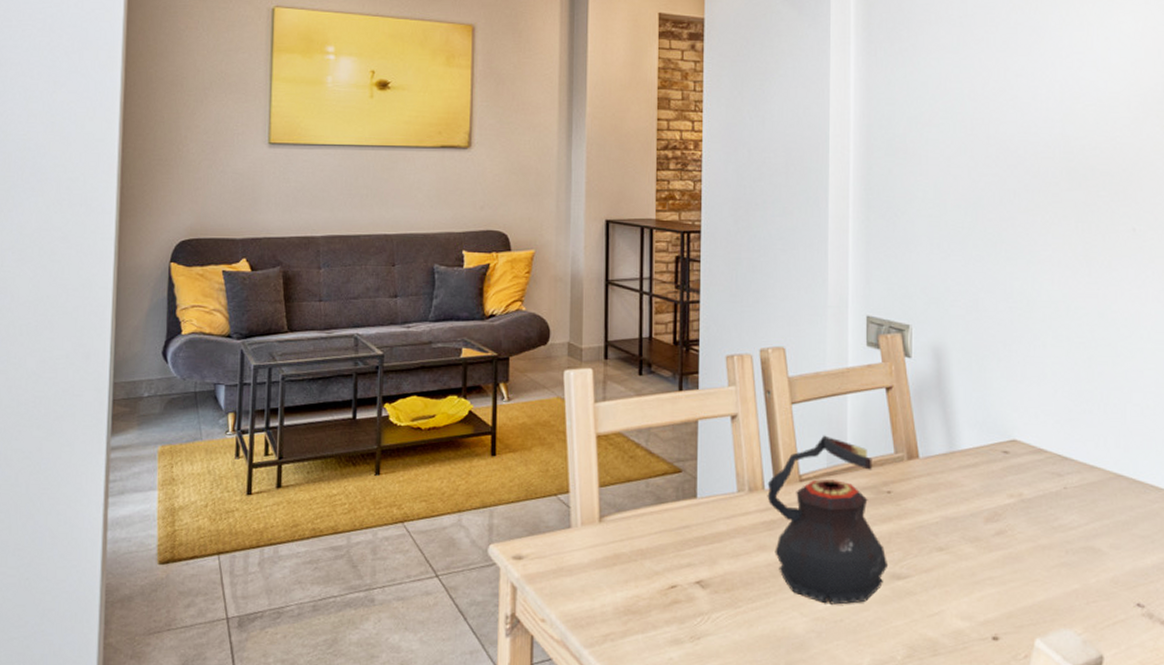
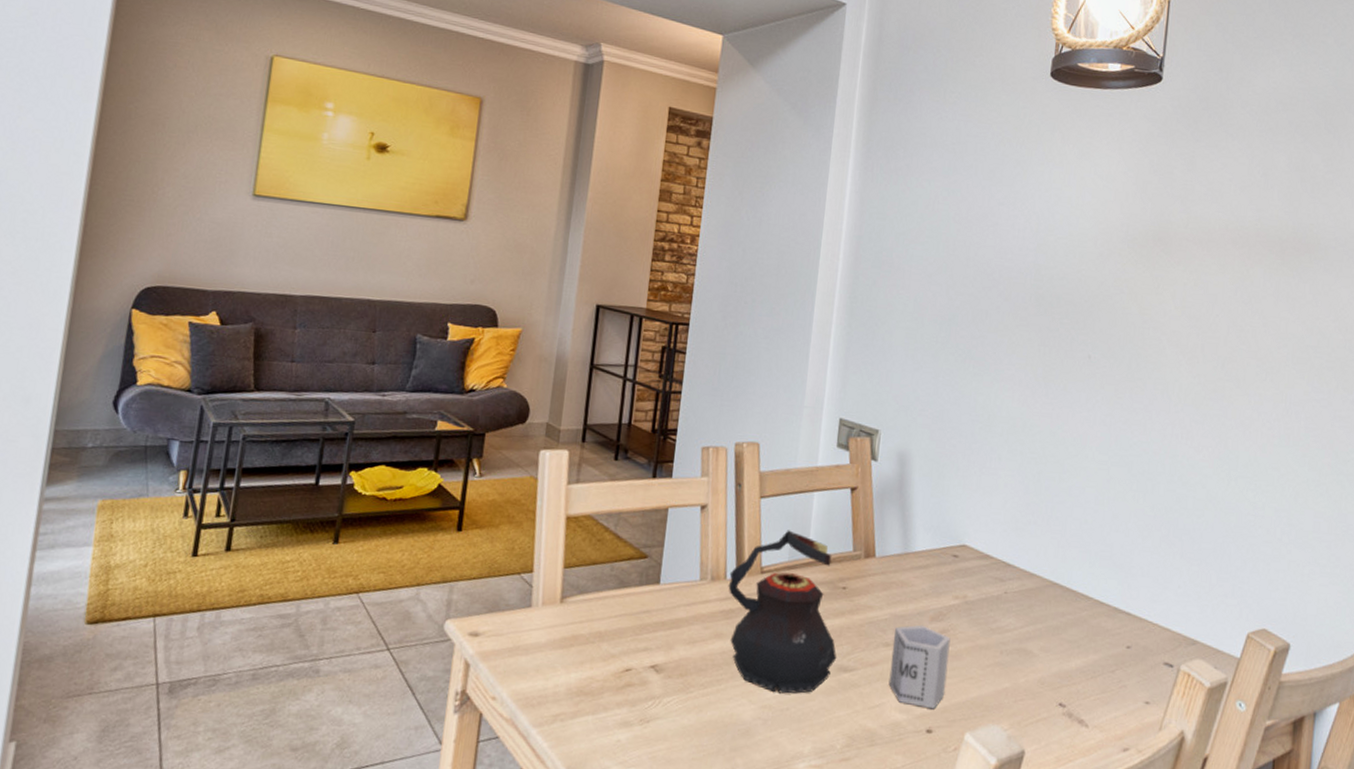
cup: none [946,526,1009,615] -> present [888,624,951,710]

